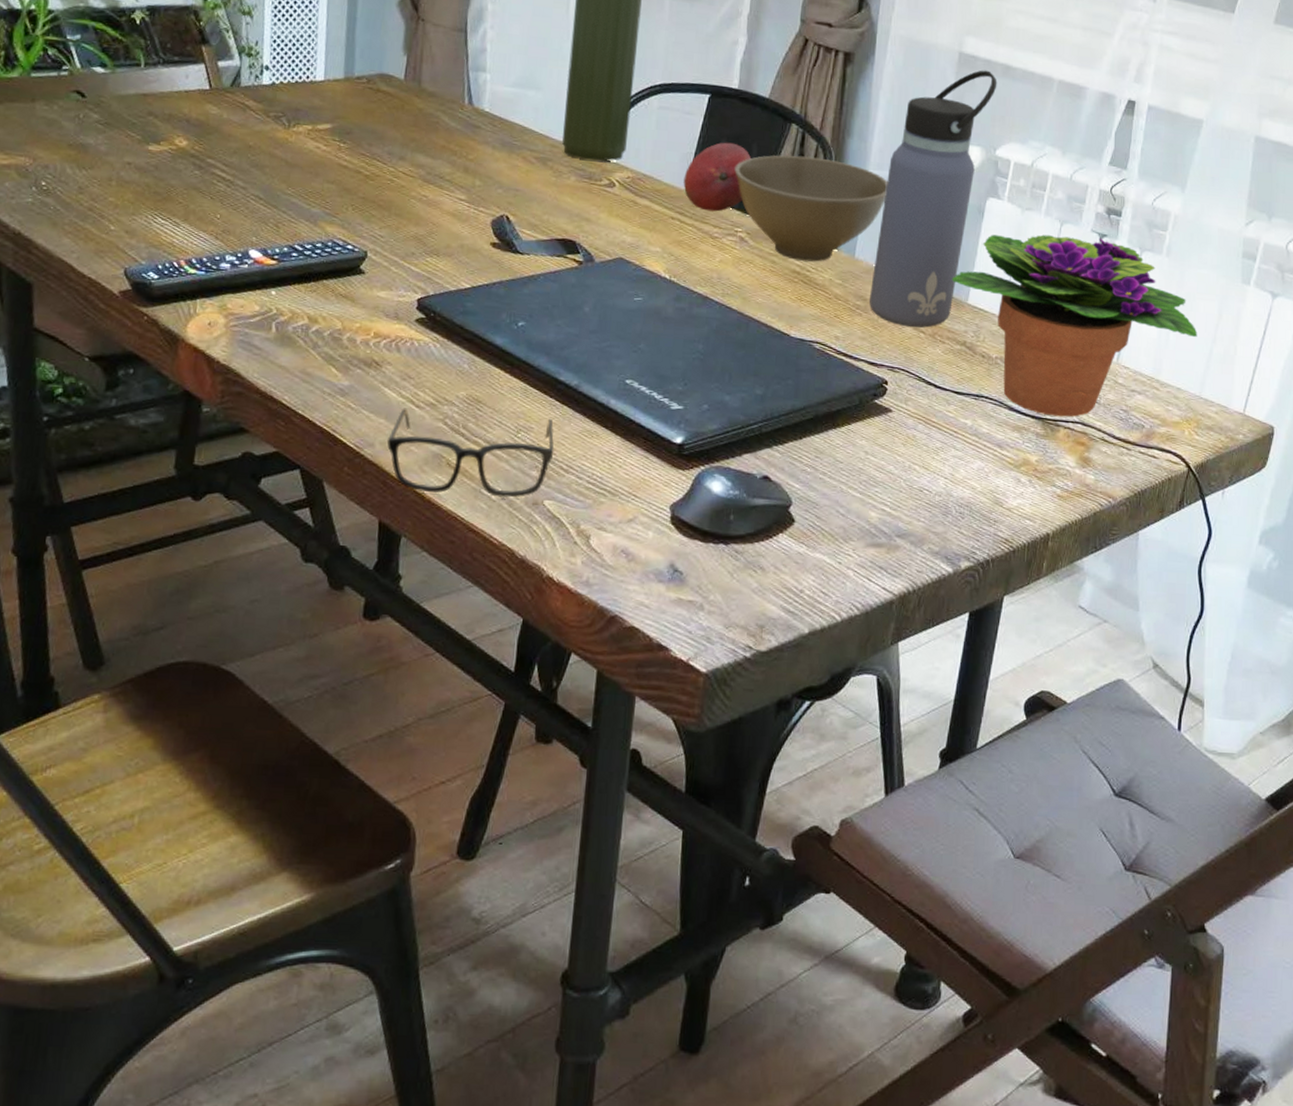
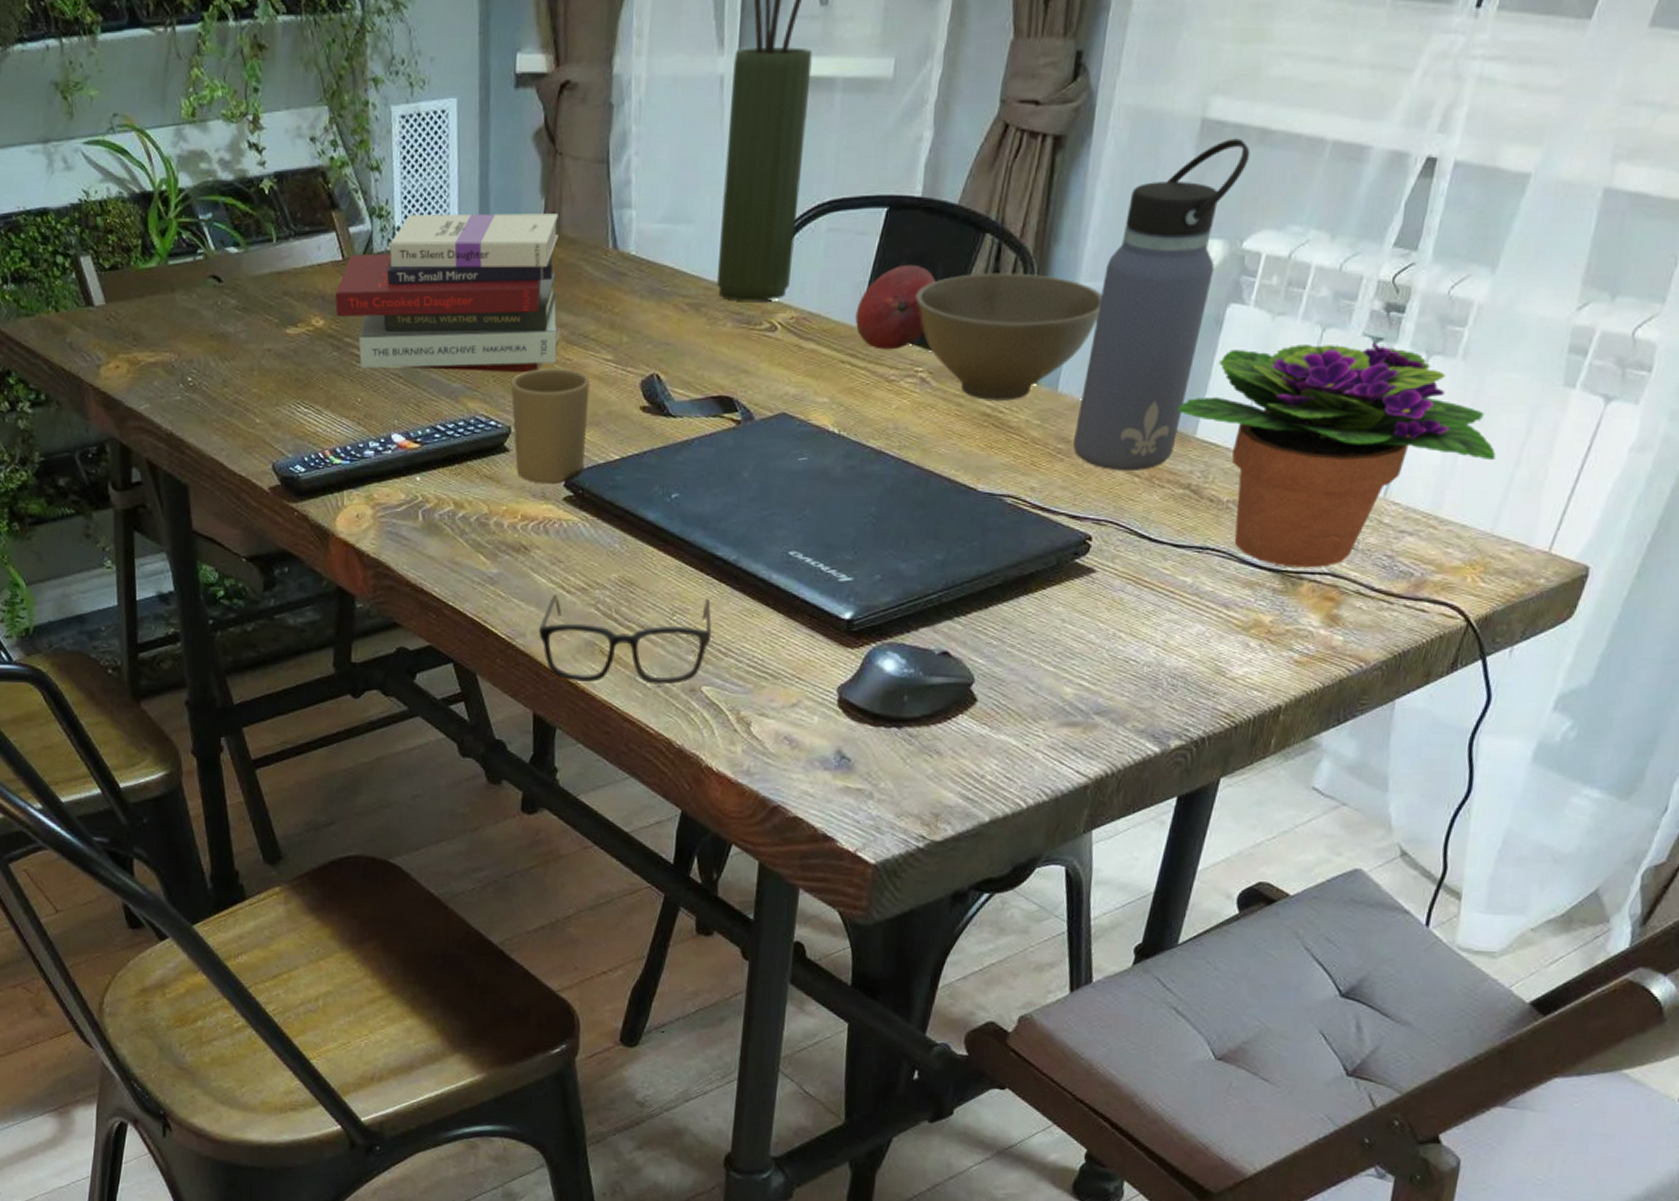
books: none [199,56,419,205] -> present [334,213,560,373]
mug: none [368,202,444,306] -> present [510,367,590,484]

